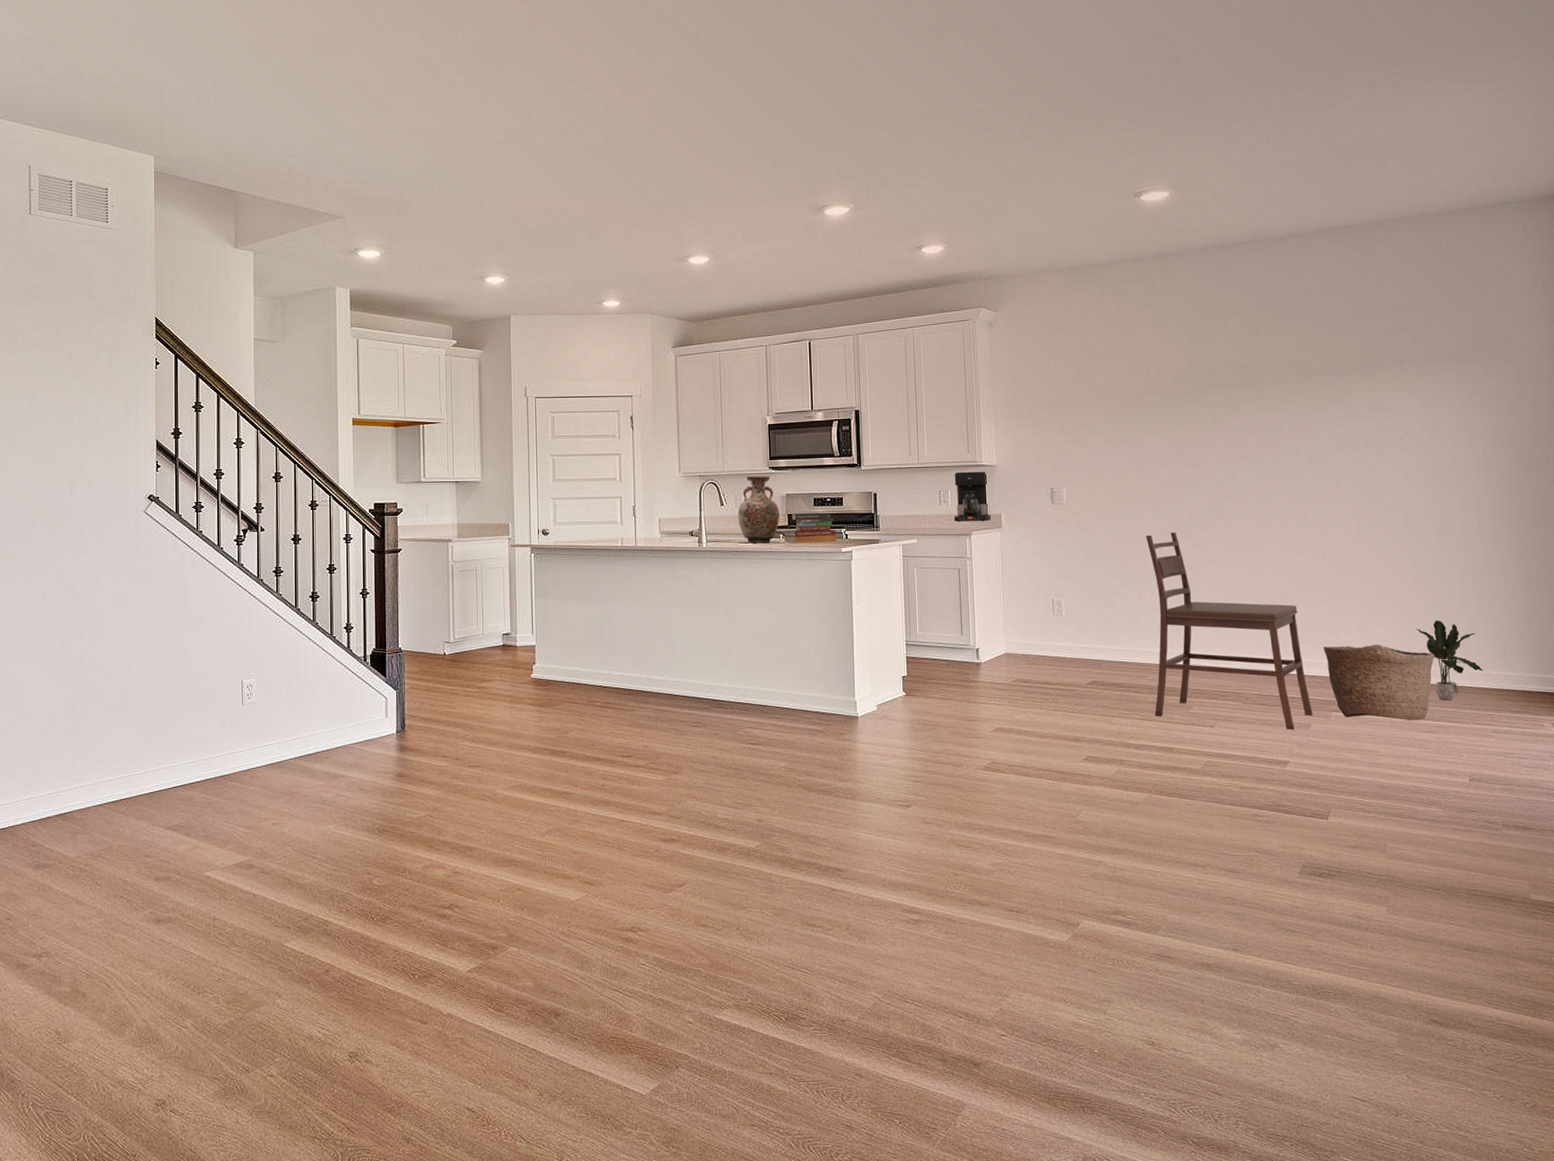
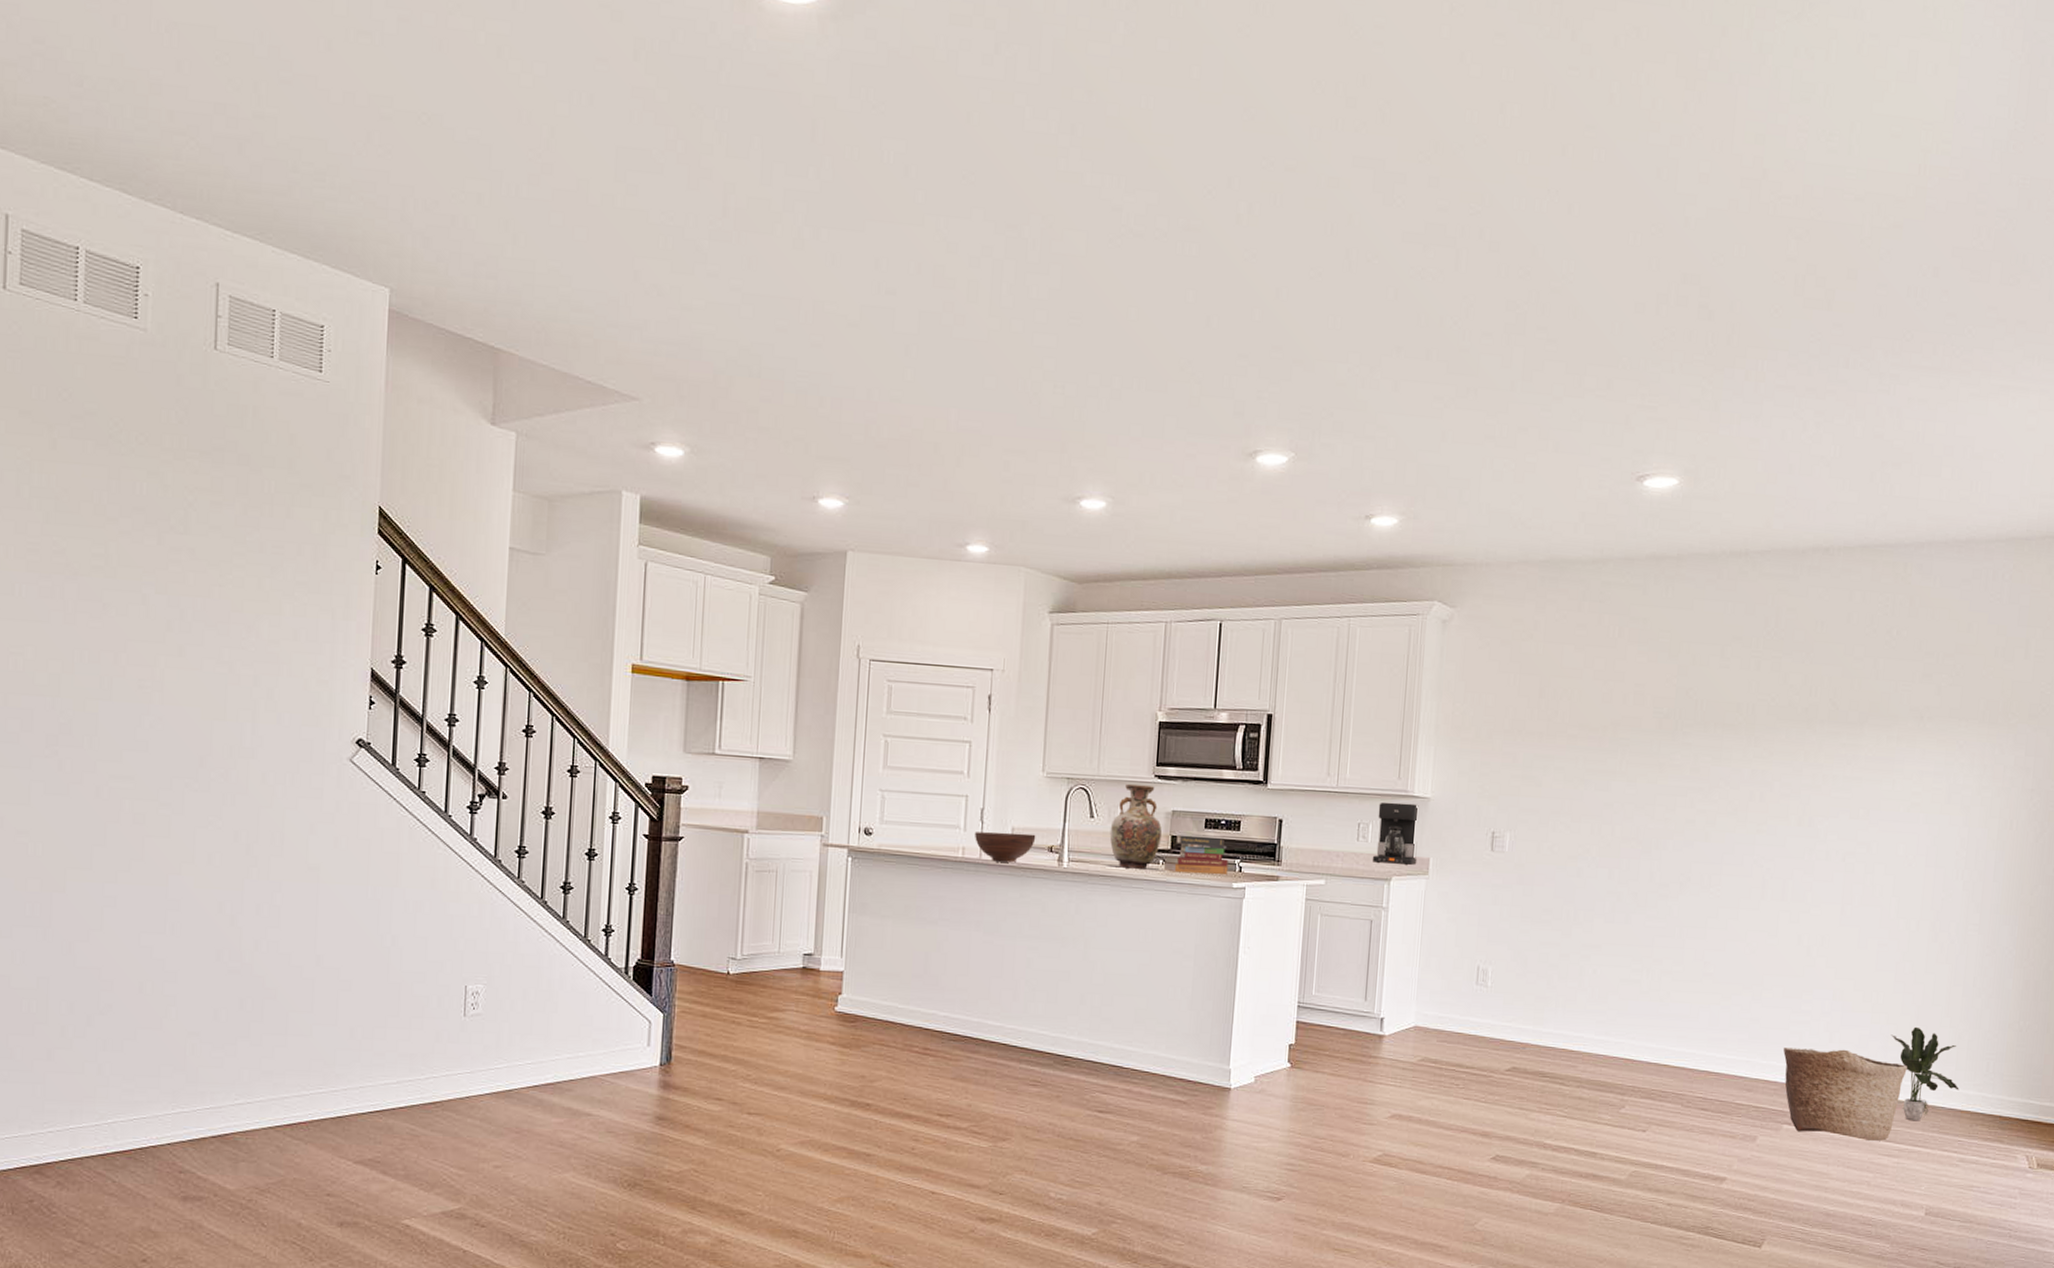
bowl: none [630,523,679,547] -> present [975,832,1036,863]
dining chair: present [1146,532,1313,730] -> none [1580,897,1761,1141]

